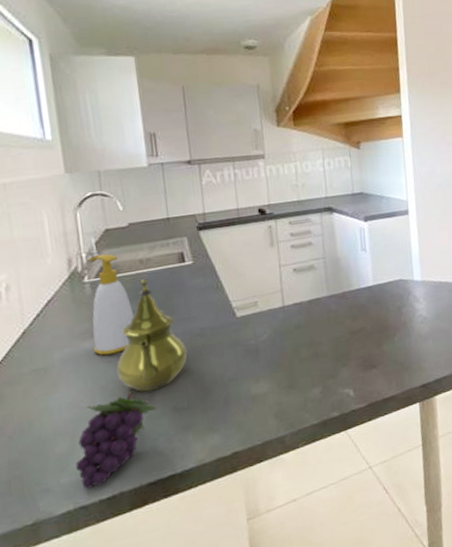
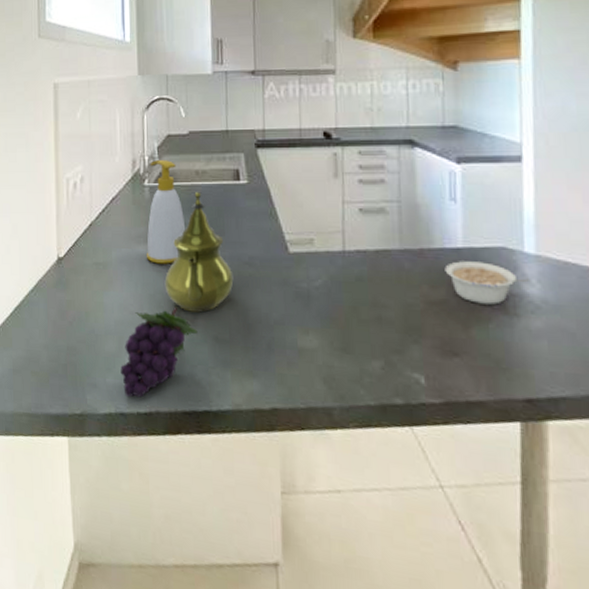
legume: none [361,293,419,325] -> present [445,261,531,305]

